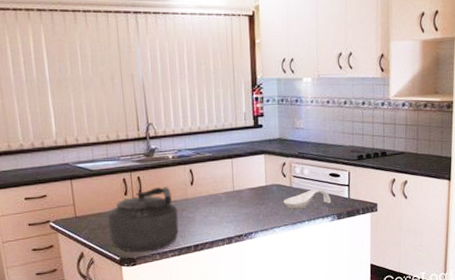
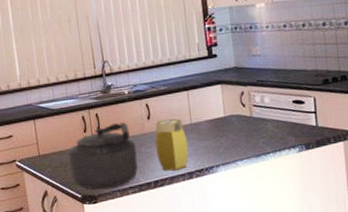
jar: none [196,185,229,236] -> present [154,118,189,171]
spoon rest: present [284,188,332,210] -> none [245,117,298,141]

